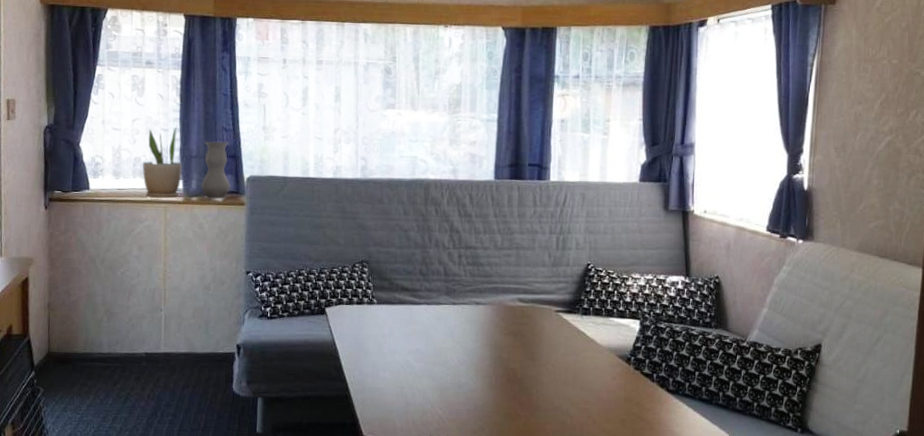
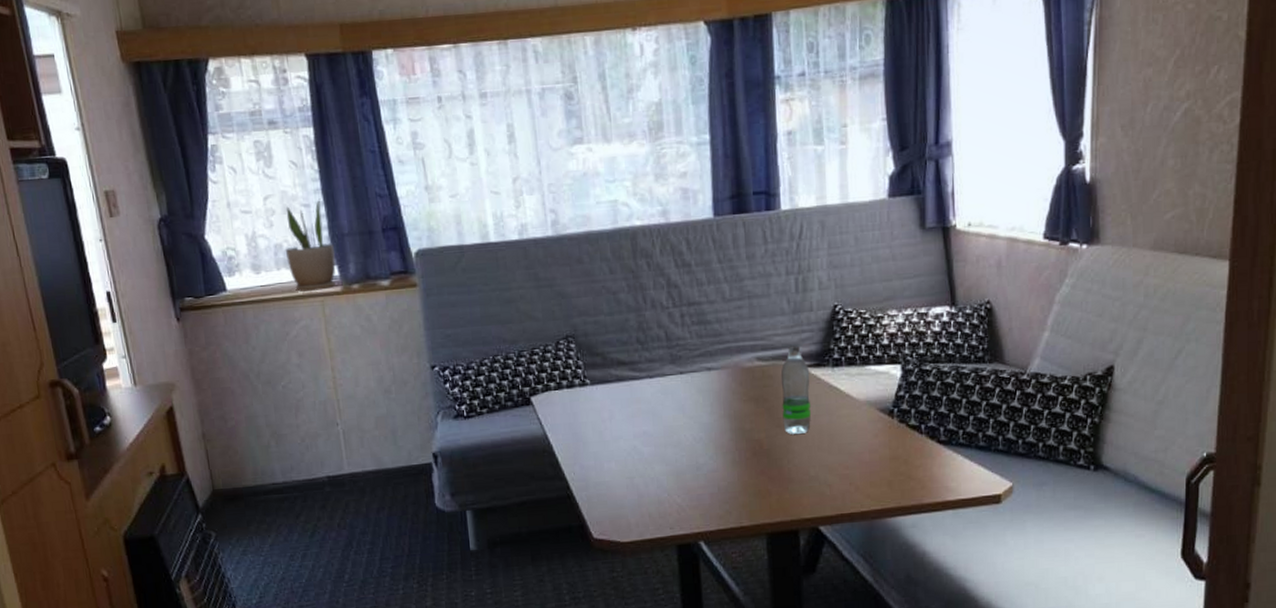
vase: present [201,141,231,199] -> none [356,211,397,284]
bottle: none [535,293,562,368] -> present [780,345,811,434]

